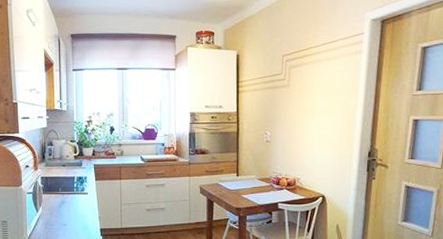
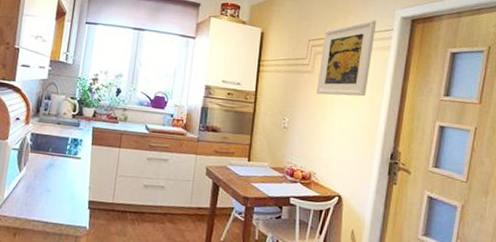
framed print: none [294,26,347,106] -> present [317,19,377,97]

